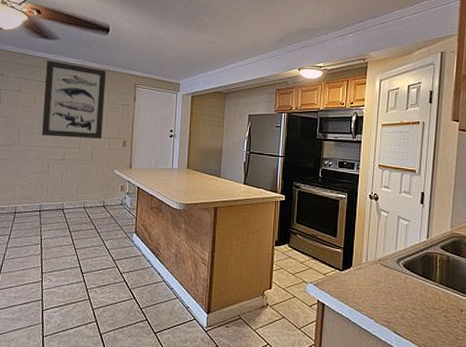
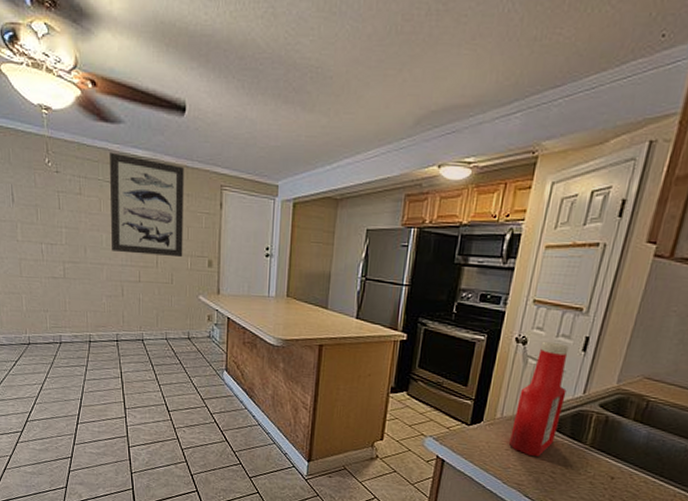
ketchup bottle: none [375,197,414,295] -> present [508,341,569,456]

